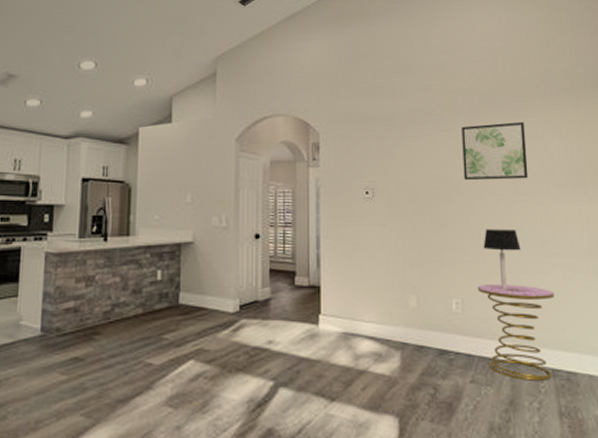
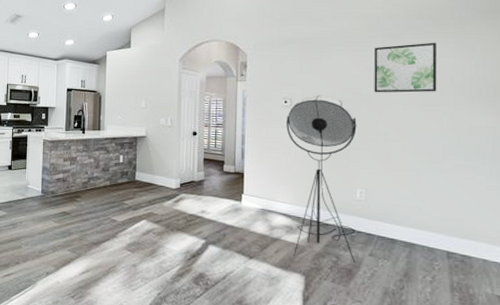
floor lamp: none [369,183,456,395] -> present [286,95,357,264]
side table: present [477,285,554,381] -> none [380,179,455,260]
table lamp: present [483,229,521,291] -> none [388,134,425,185]

